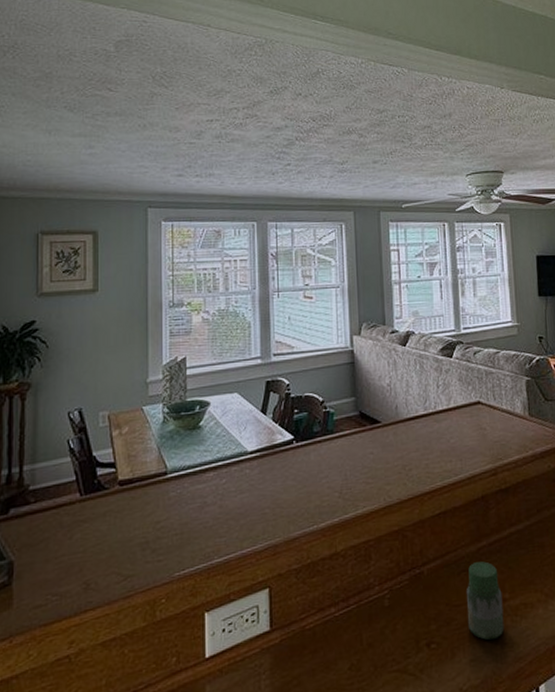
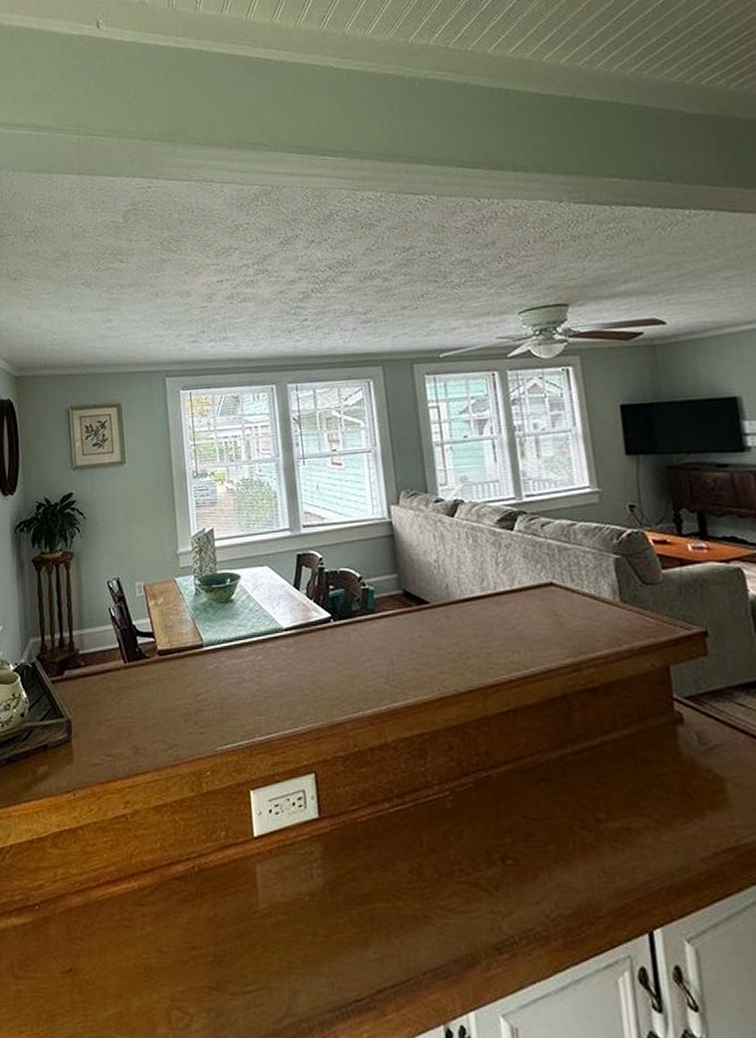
jar: present [467,561,504,640] -> none [548,772,601,866]

